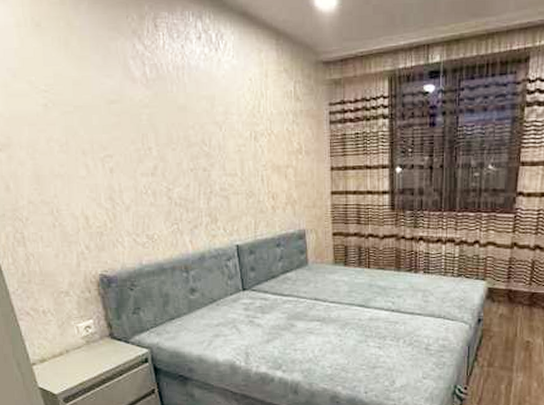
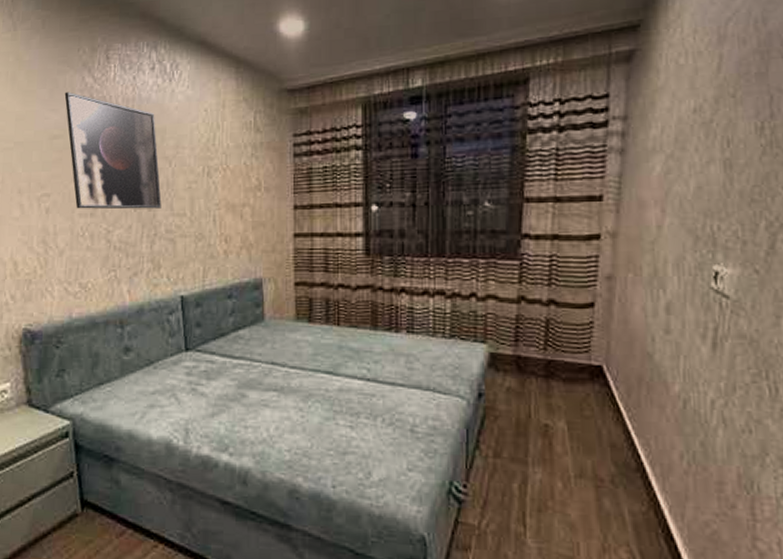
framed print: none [117,58,215,170] -> present [64,91,162,210]

